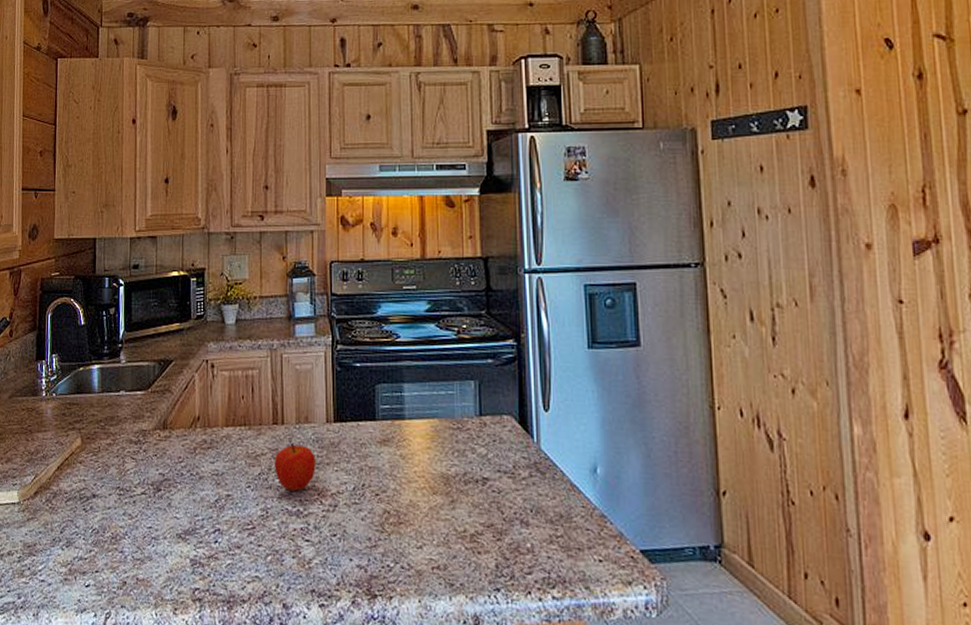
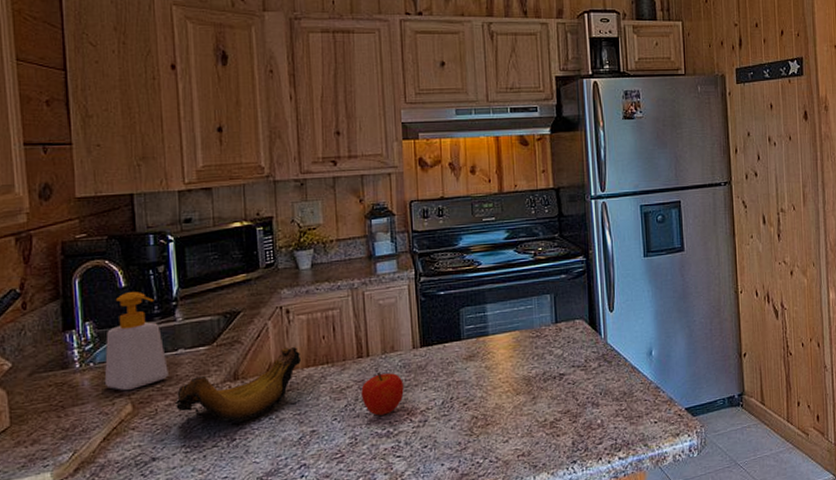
soap bottle: none [62,330,111,425] -> present [104,292,168,391]
banana bunch: none [113,403,221,473] -> present [174,347,301,422]

